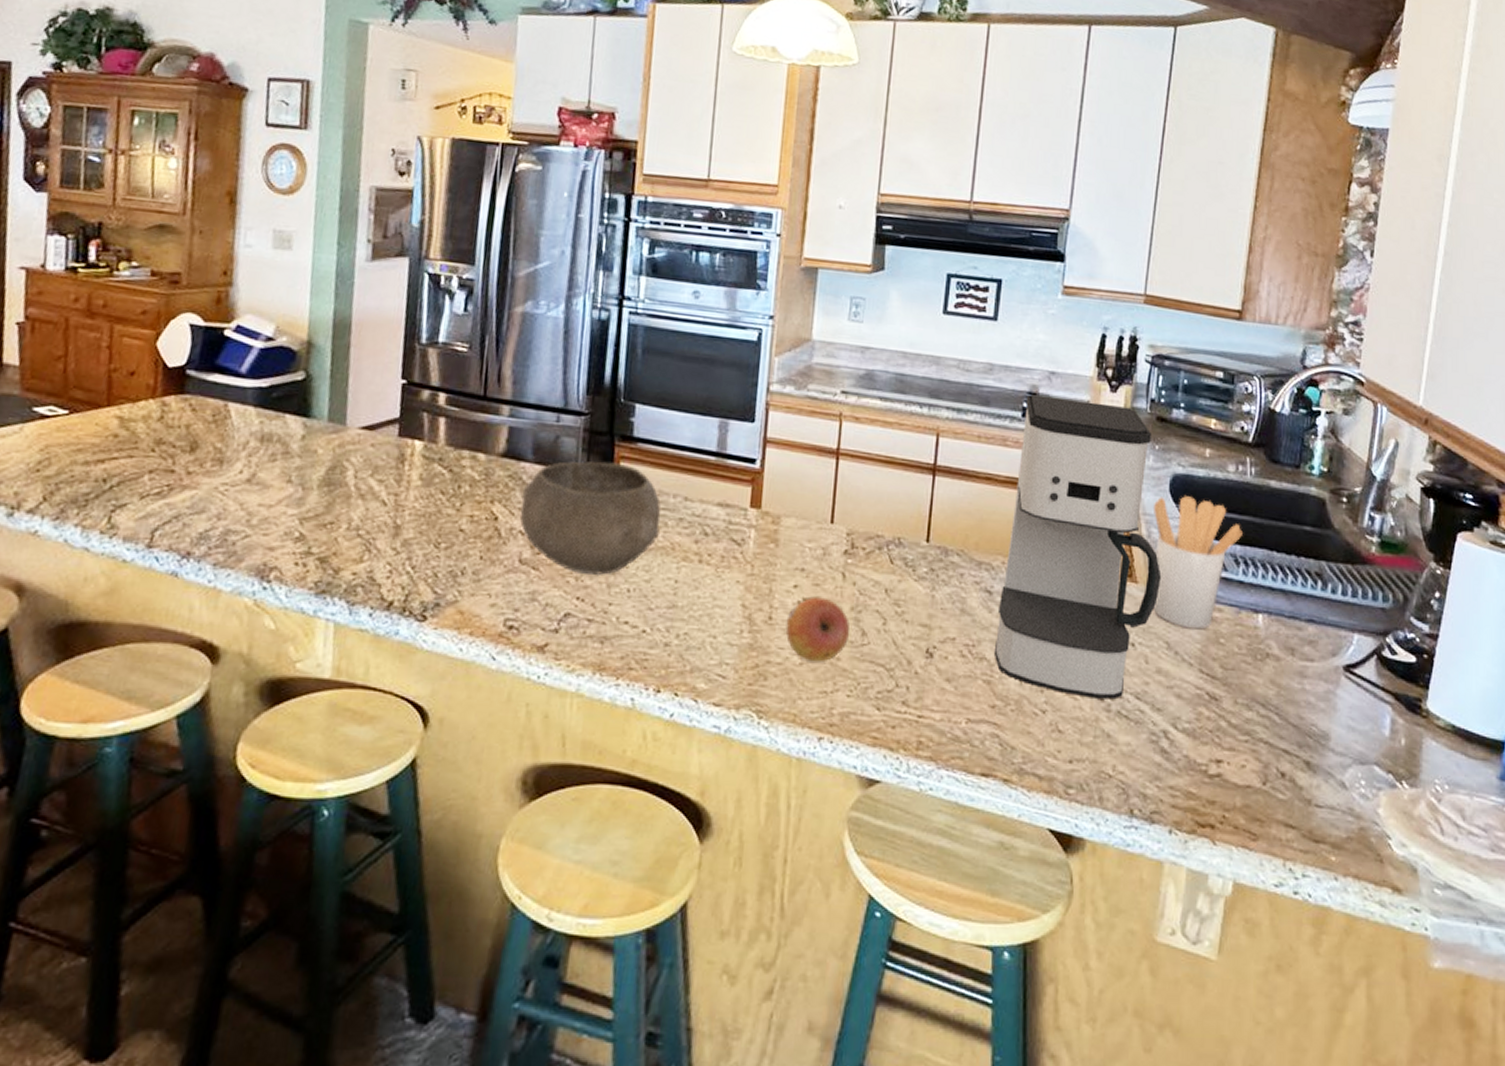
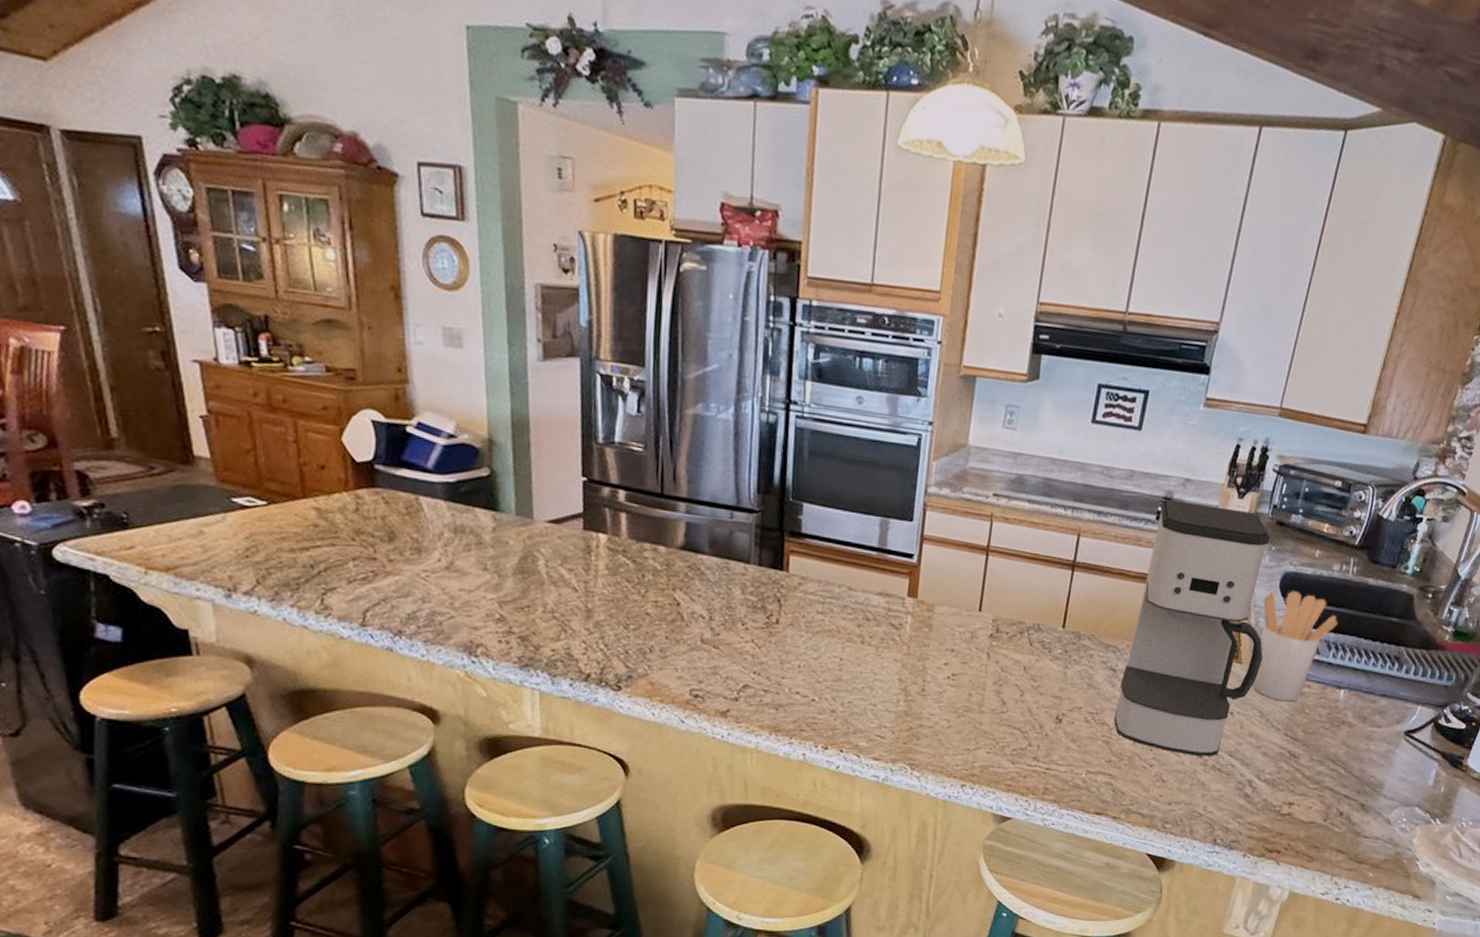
bowl: present [520,461,661,575] -> none [700,554,827,653]
fruit: present [785,597,851,662] -> none [936,673,992,726]

